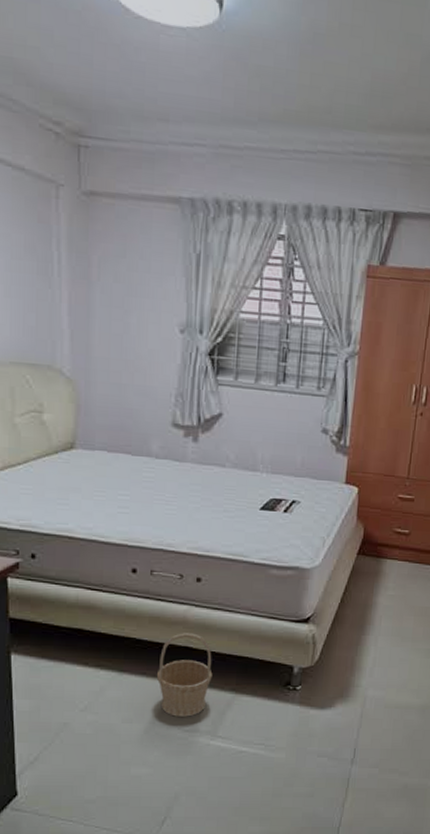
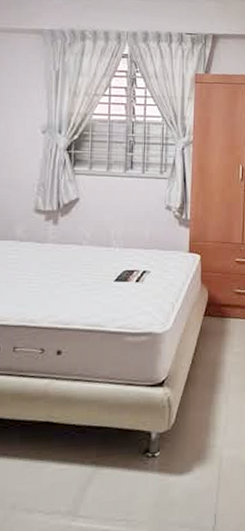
basket: present [156,633,213,717] -> none [17,407,73,499]

